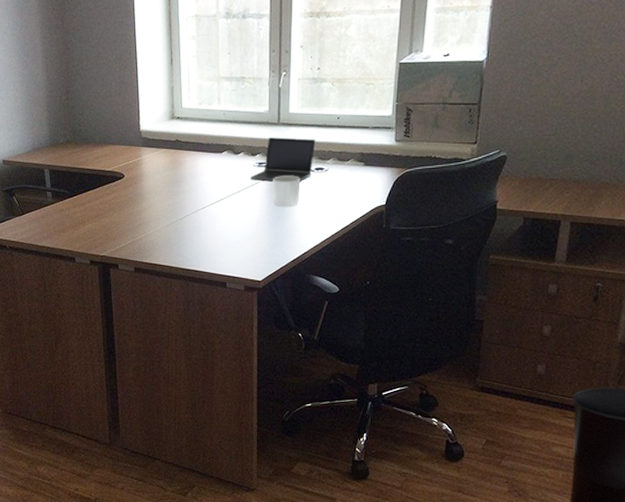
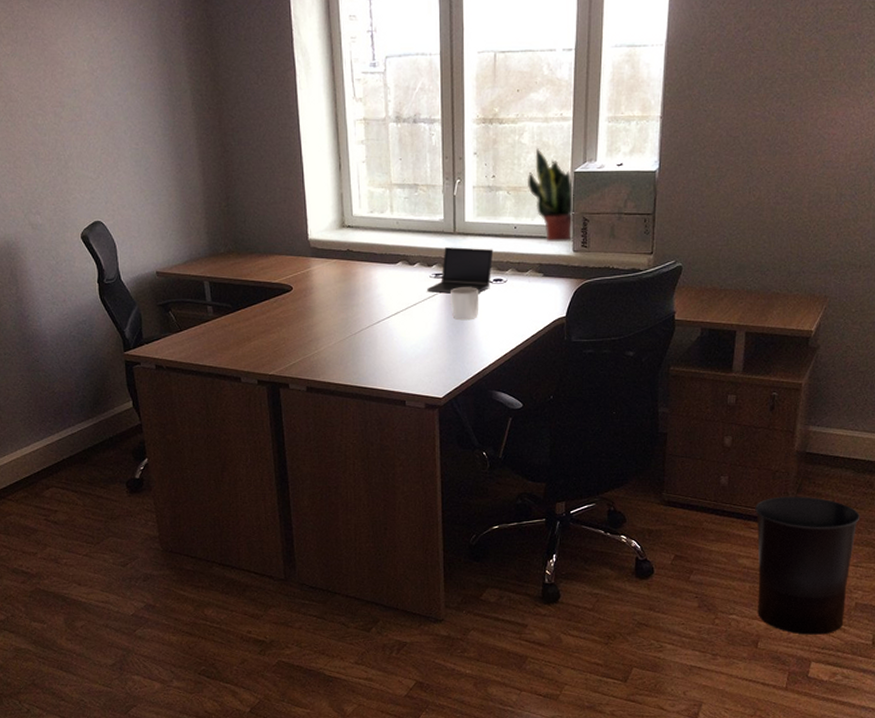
potted plant: none [351,39,399,132] -> present [527,147,574,242]

